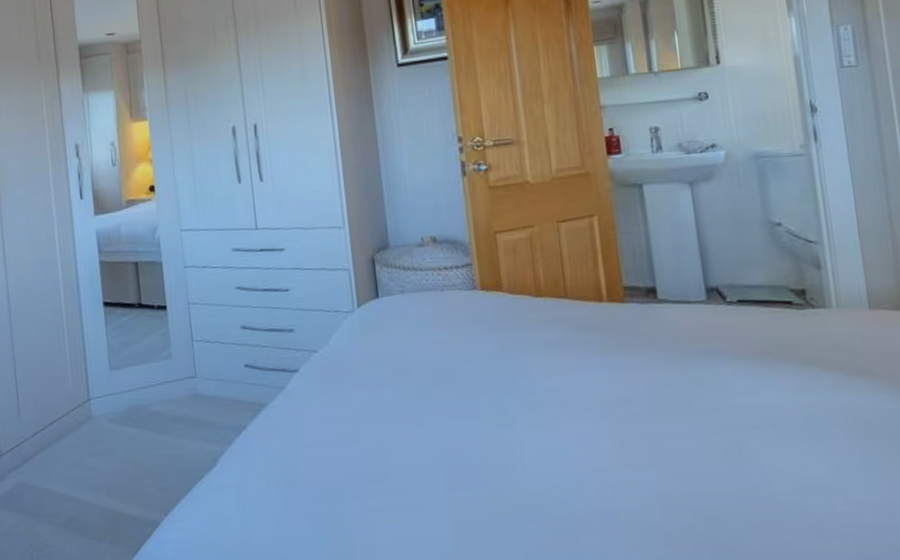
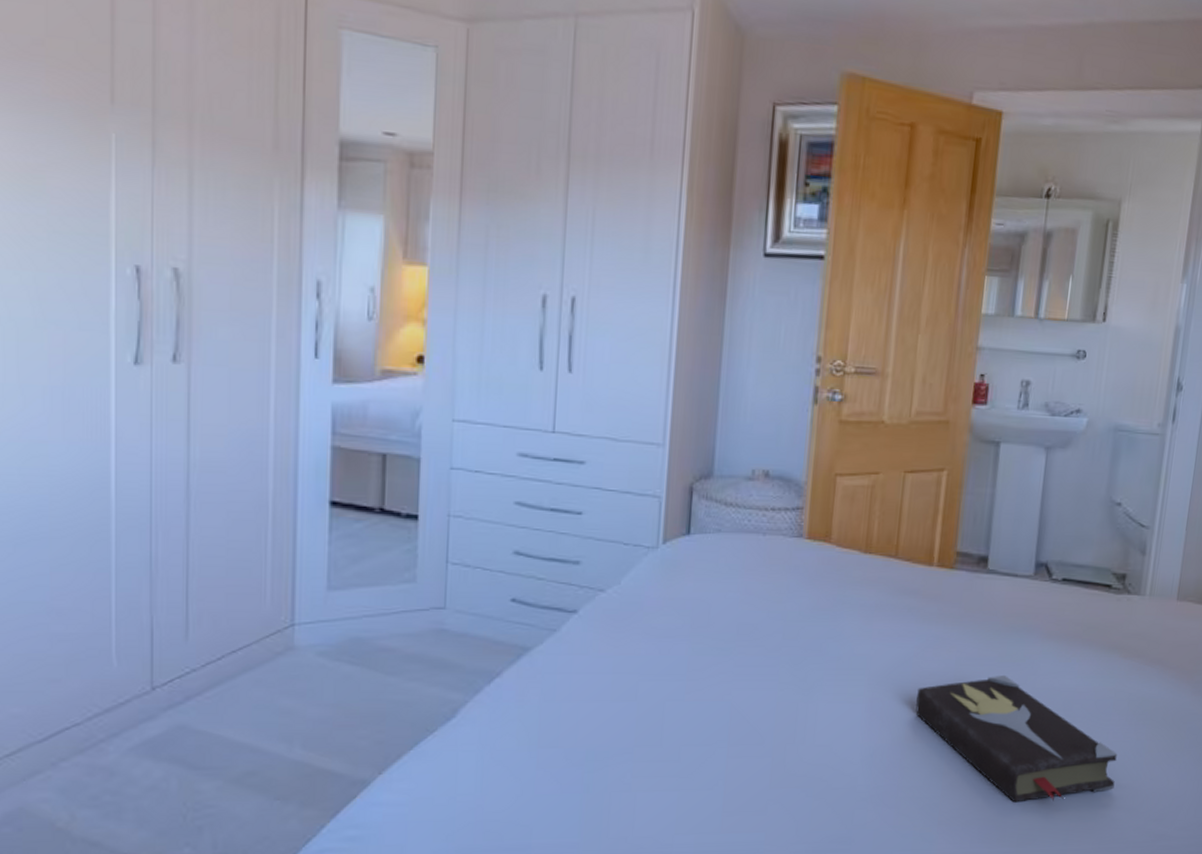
hardback book: none [615,396,851,523] -> present [915,674,1117,803]

